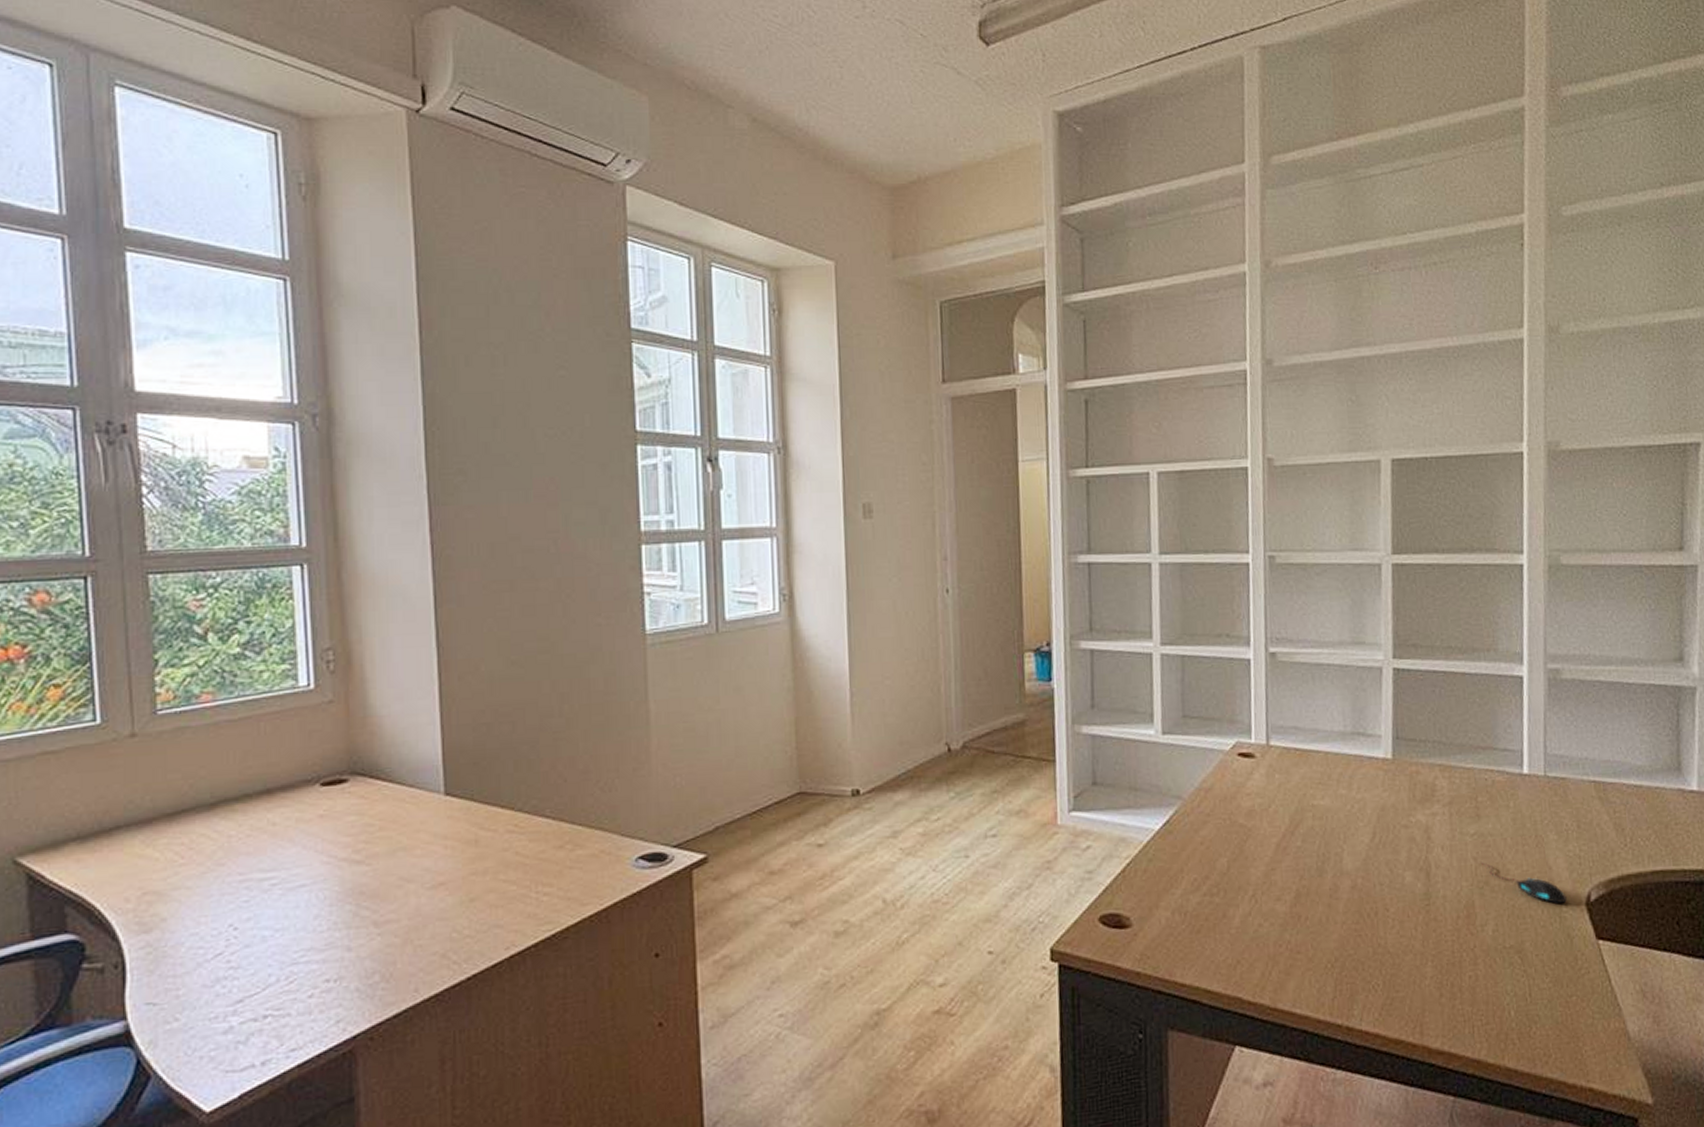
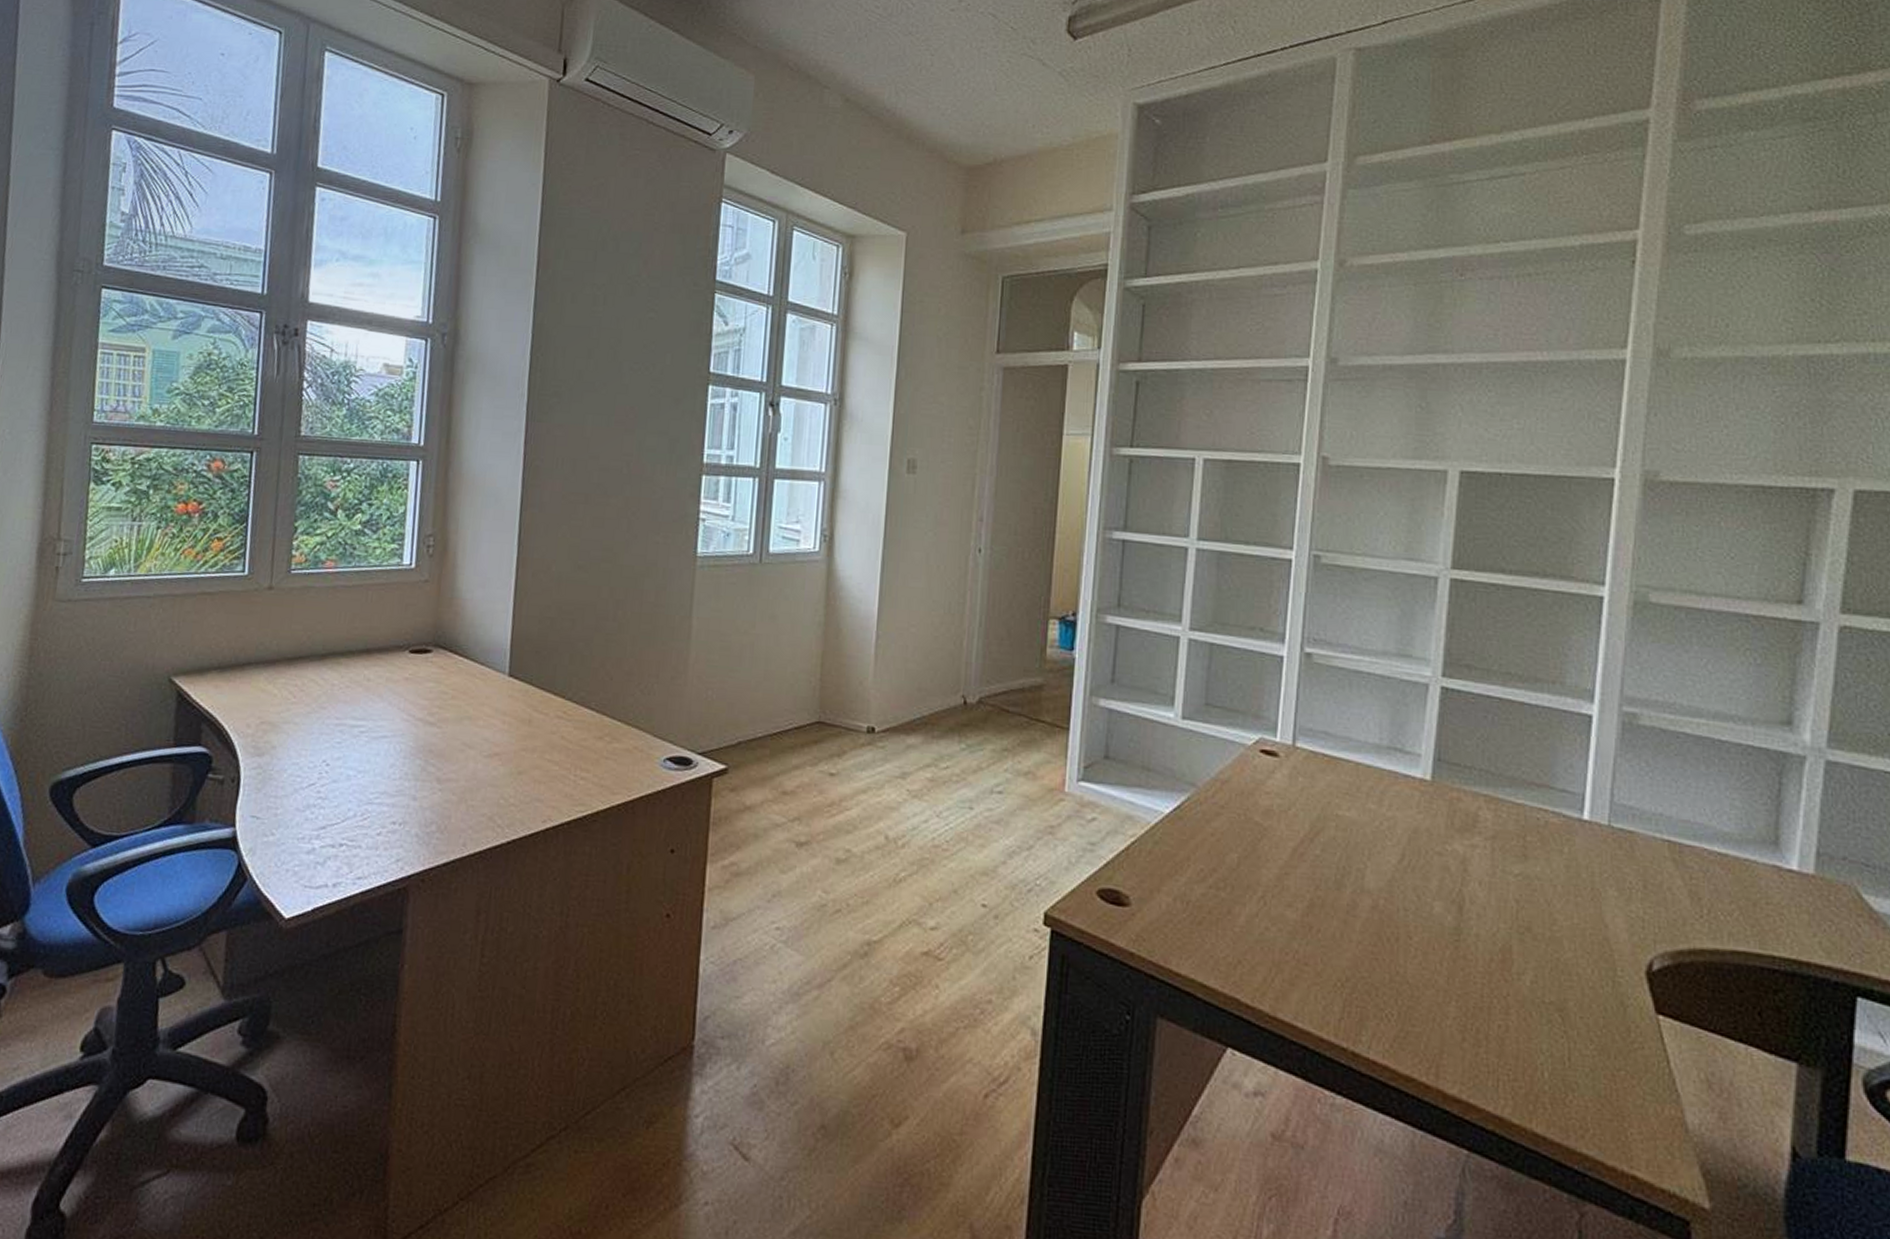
mouse: present [1482,862,1567,905] -> none [1525,906,1623,968]

